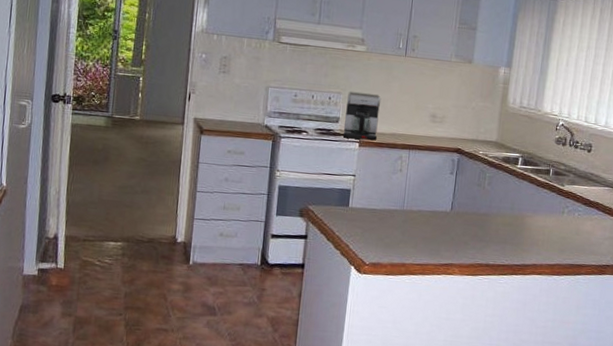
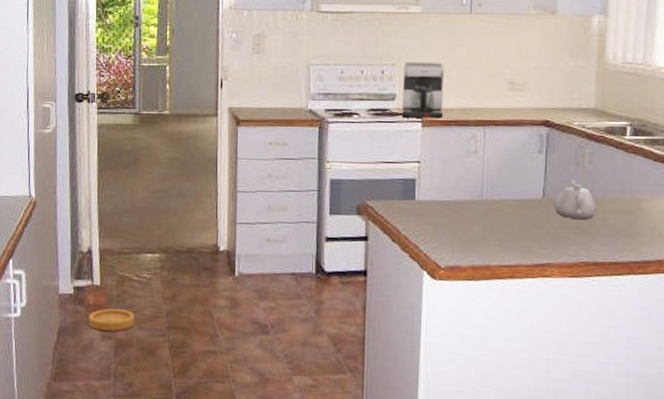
pet bowl: none [49,289,95,310] -> present [88,308,136,332]
teapot: none [459,196,492,230] -> present [554,178,597,220]

